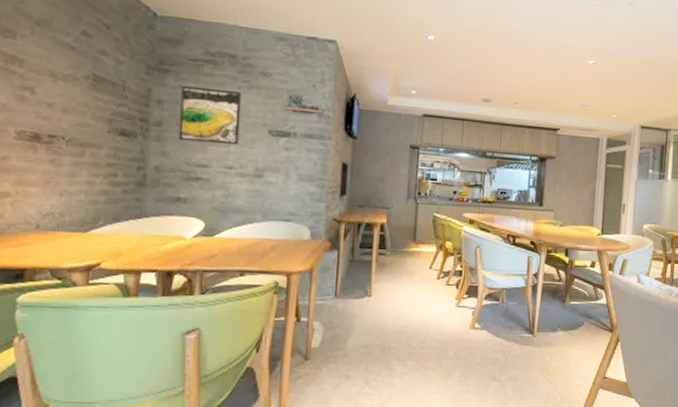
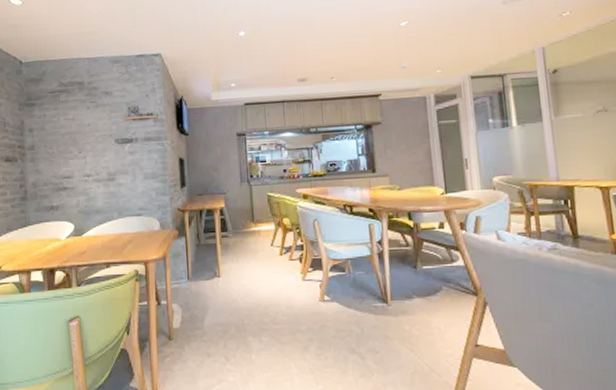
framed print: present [178,85,242,146] -> none [45,111,93,159]

